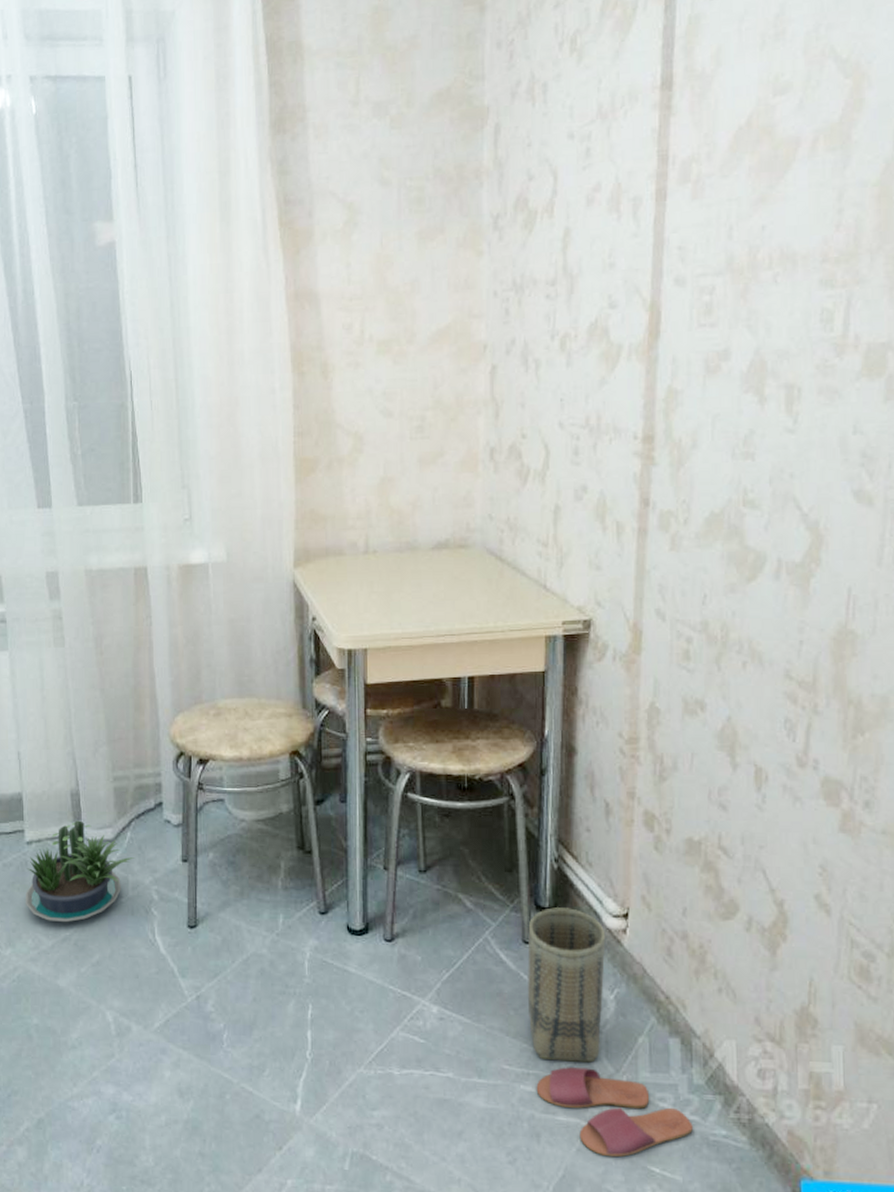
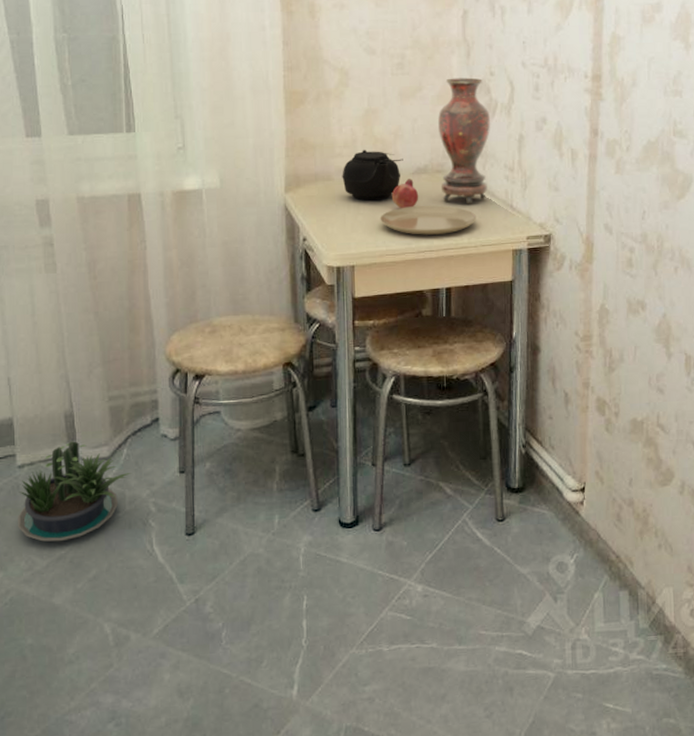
teapot: none [354,522,422,578] -> present [342,150,403,201]
plate: none [395,584,504,617] -> present [380,205,476,235]
fruit: none [408,554,439,588] -> present [391,179,419,209]
vase: none [460,441,522,584] -> present [437,77,491,205]
basket: present [527,907,606,1063] -> none [500,487,567,622]
slippers: present [536,1067,693,1157] -> none [509,625,640,700]

